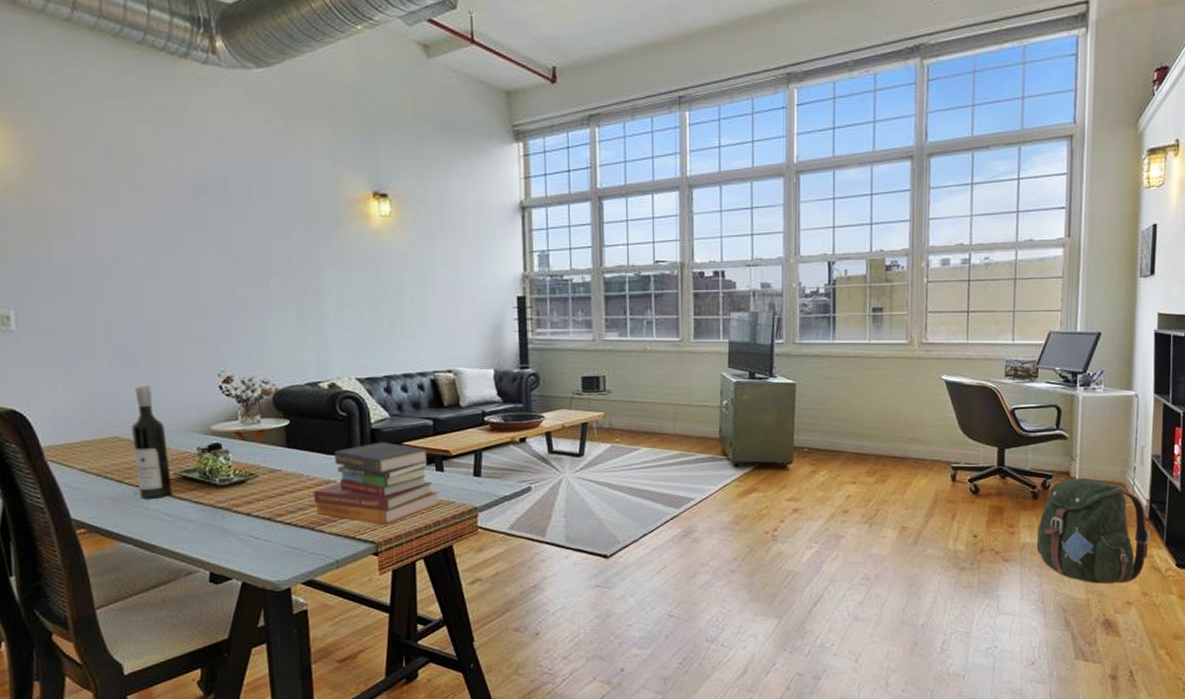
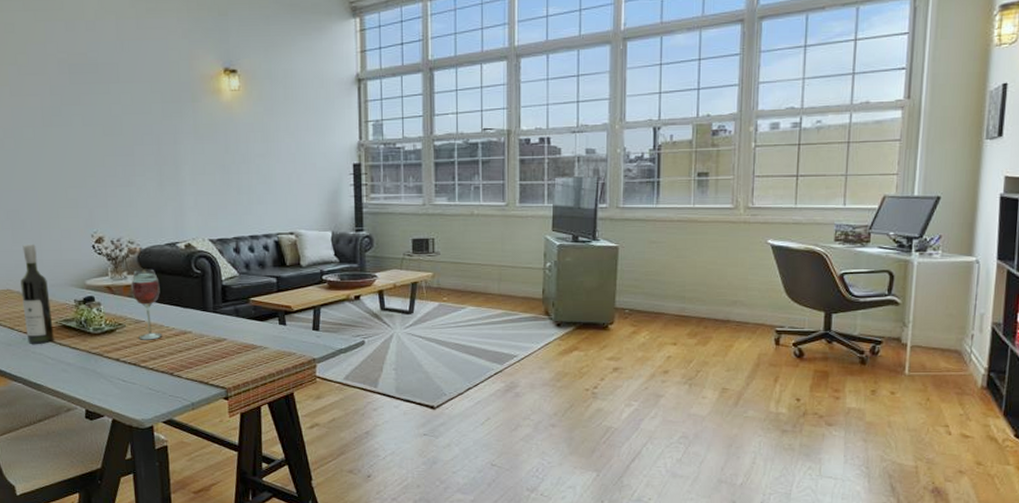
wineglass: none [264,411,302,492] -> present [130,269,163,340]
books: present [313,442,440,526] -> none [172,297,282,373]
backpack: present [1036,477,1151,584] -> none [862,344,988,452]

